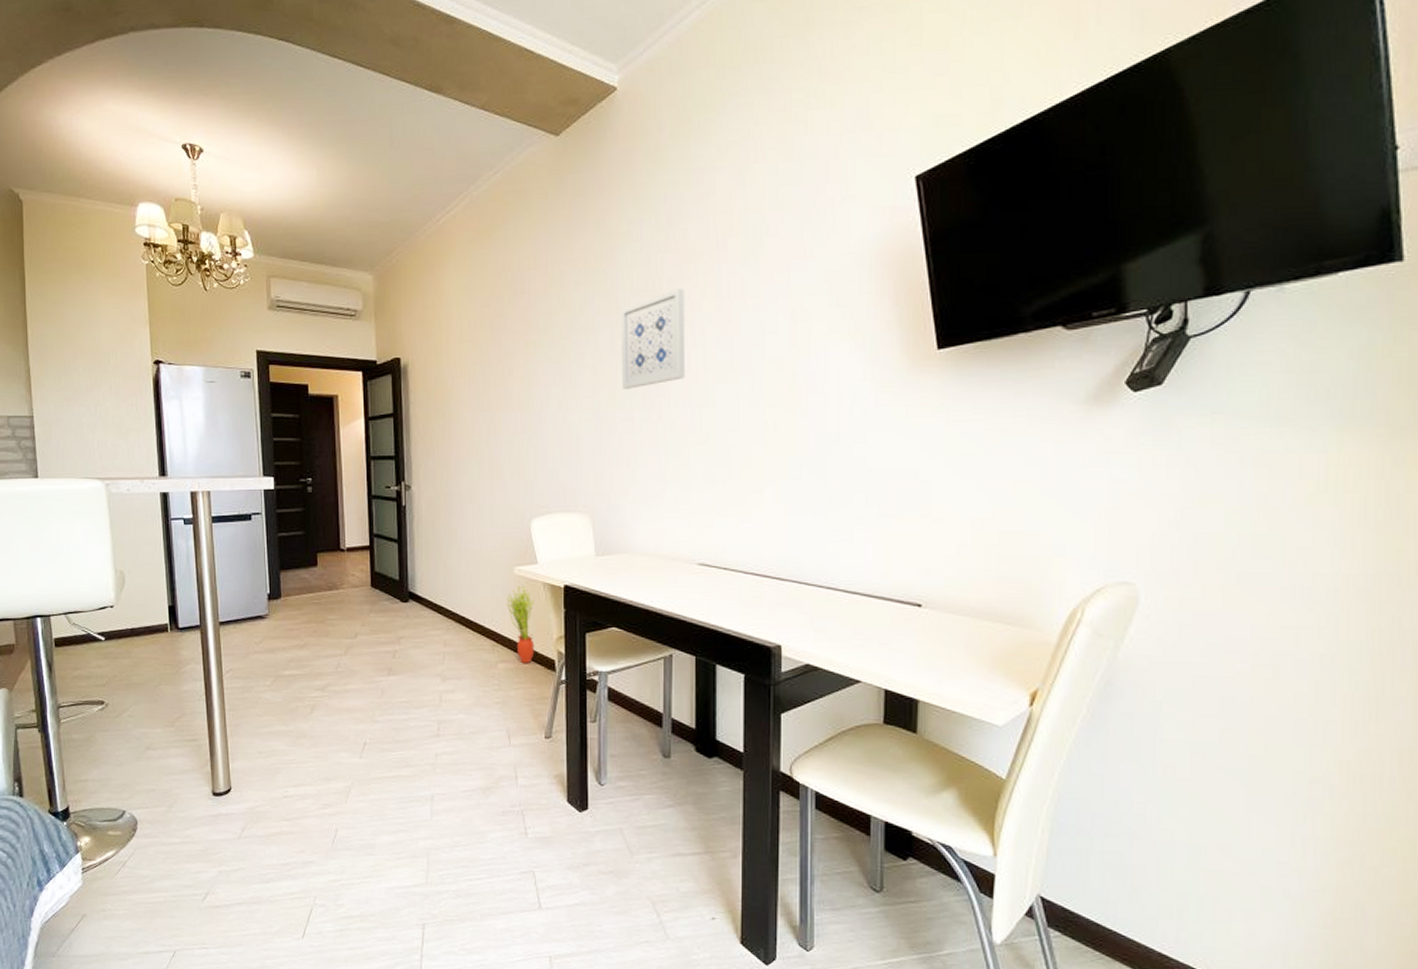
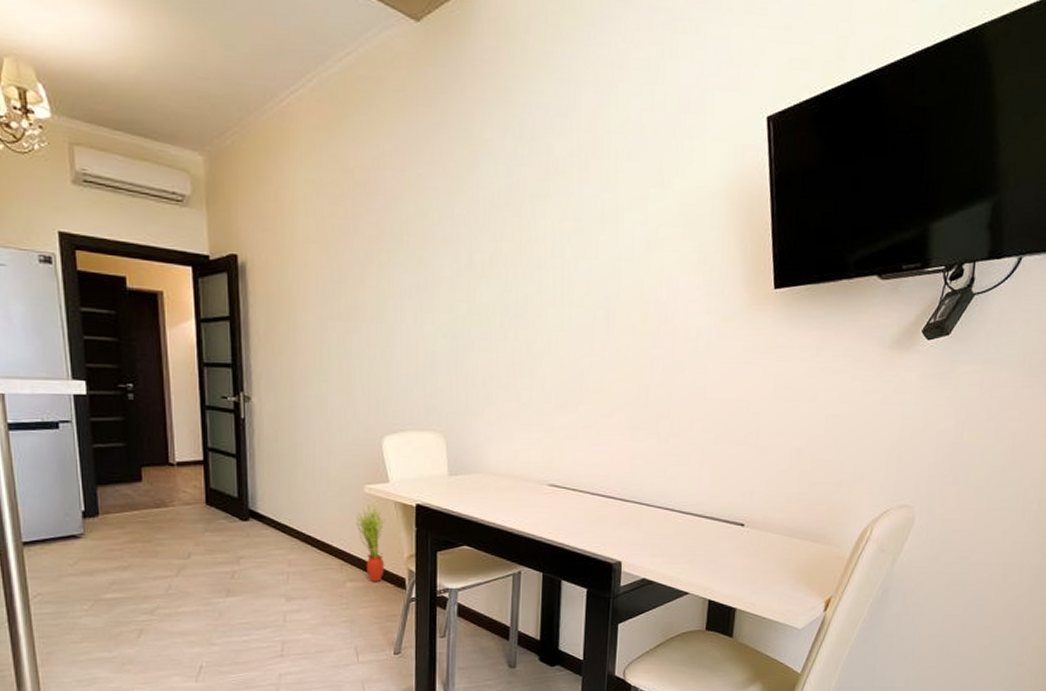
wall art: present [620,287,686,389] -> none [479,205,546,307]

